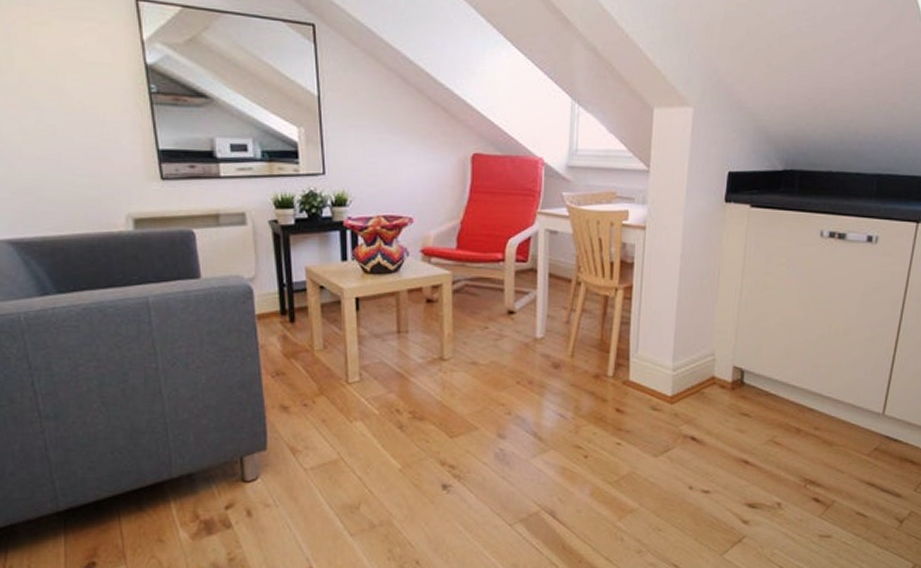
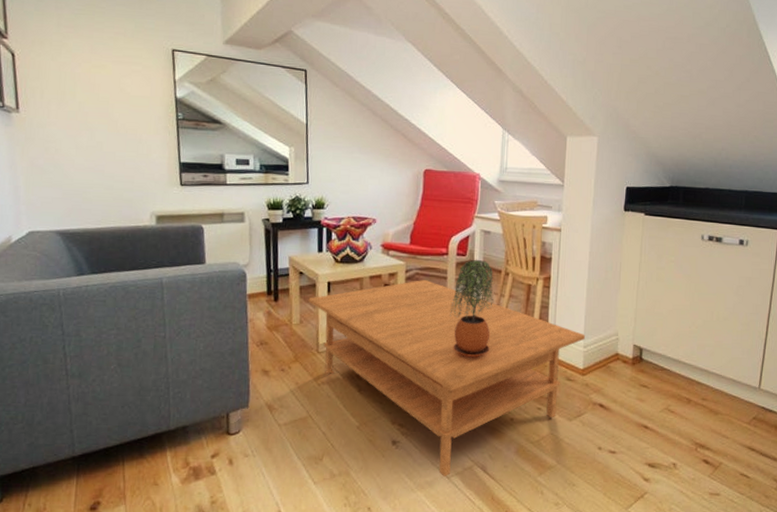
coffee table: none [332,292,674,525] -> present [308,279,585,478]
potted plant: none [508,266,562,386] -> present [450,259,494,358]

